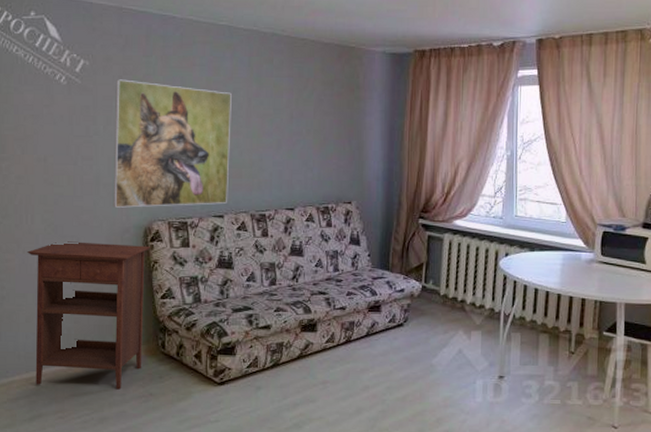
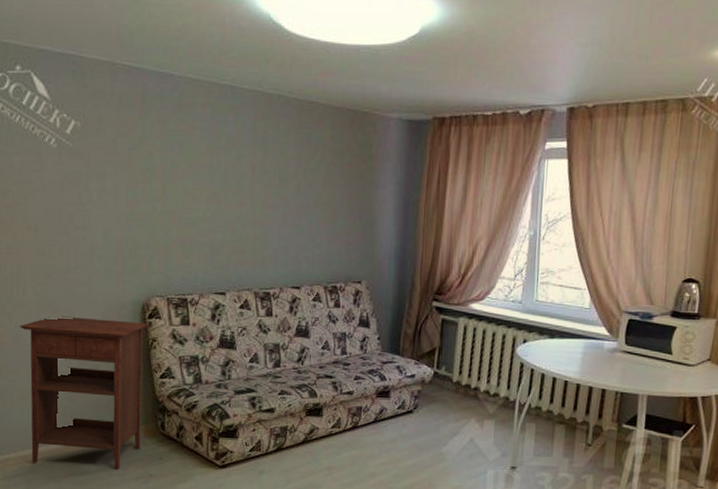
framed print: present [113,79,232,208] -> none [108,143,234,282]

